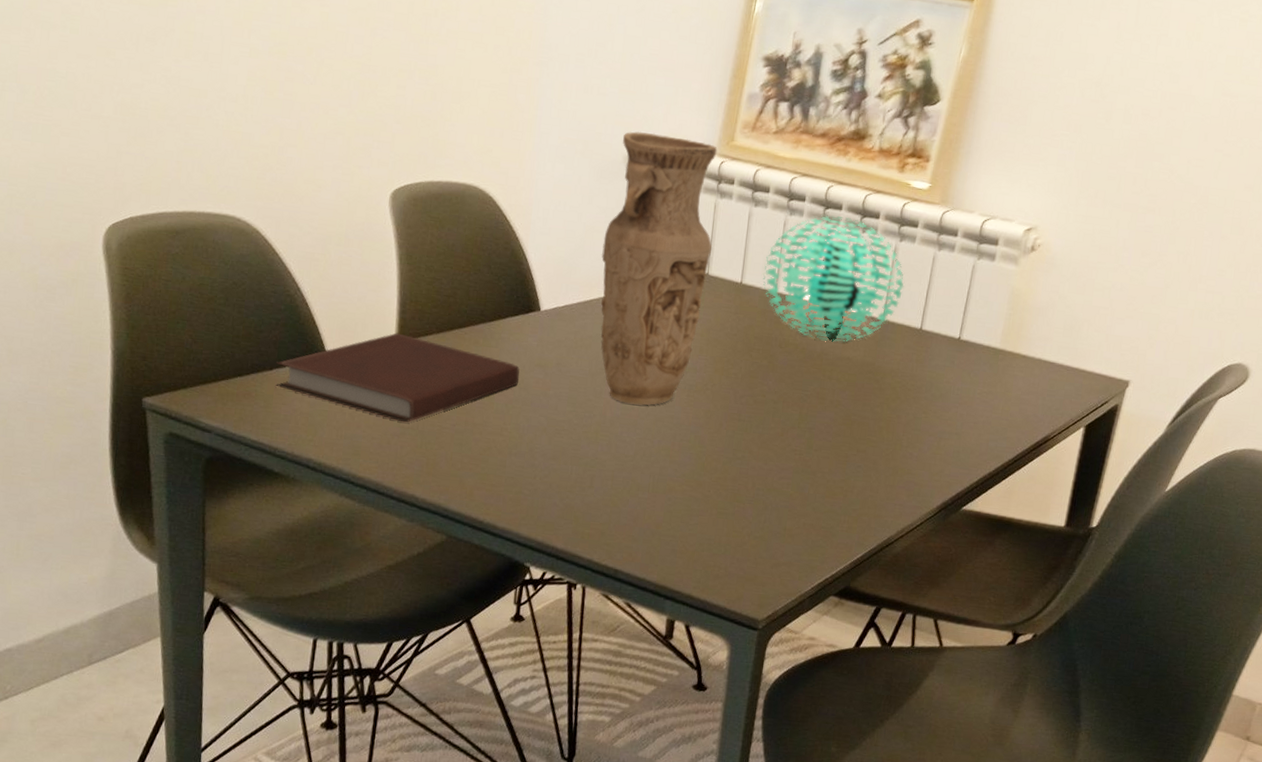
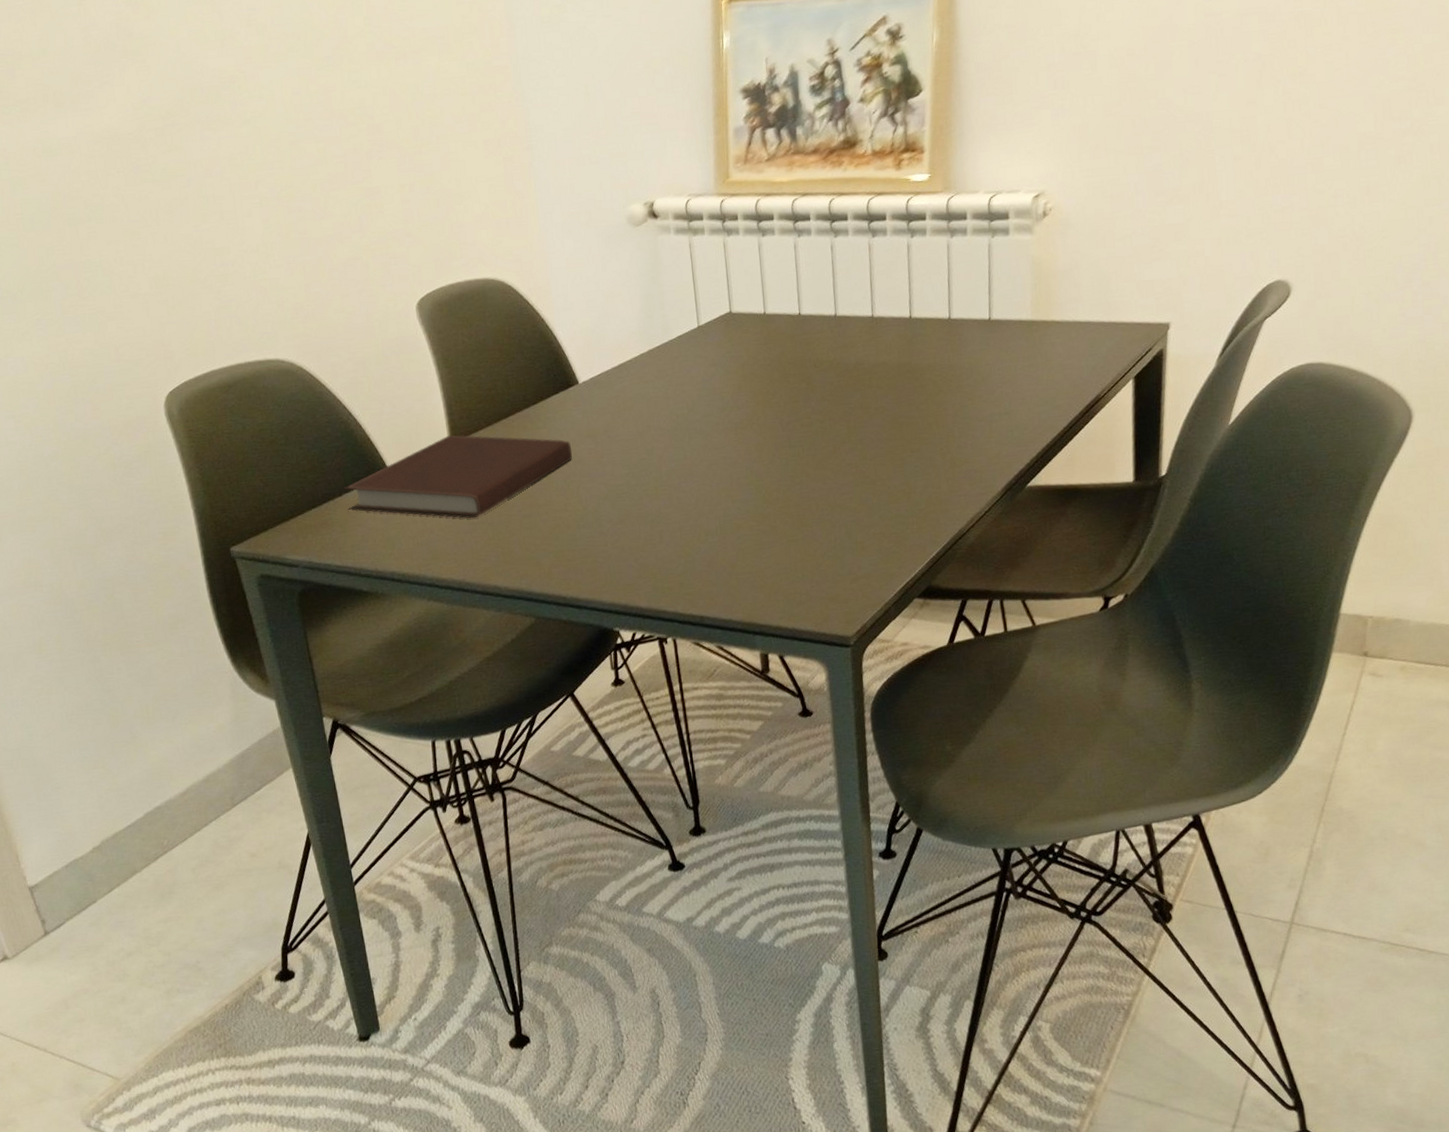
vase: present [601,131,718,406] -> none [623,186,732,455]
decorative ball: present [763,216,904,342] -> none [783,226,925,352]

